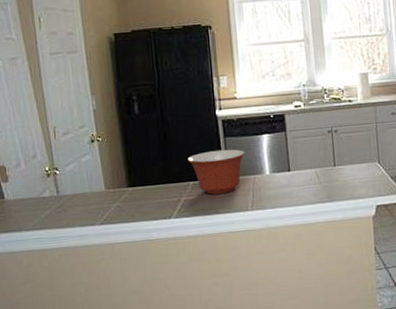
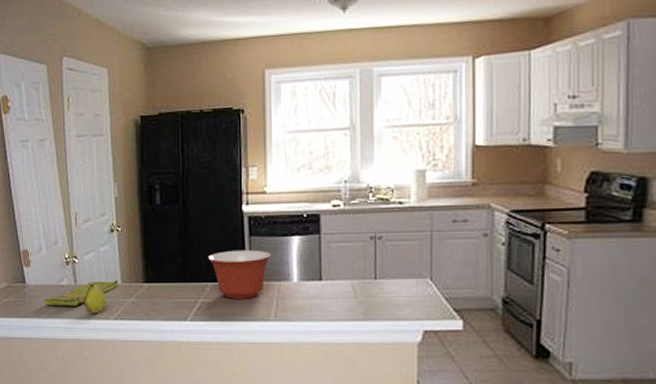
dish towel: none [25,187,103,218] -> present [44,280,119,306]
fruit: none [67,192,92,222] -> present [83,283,107,314]

